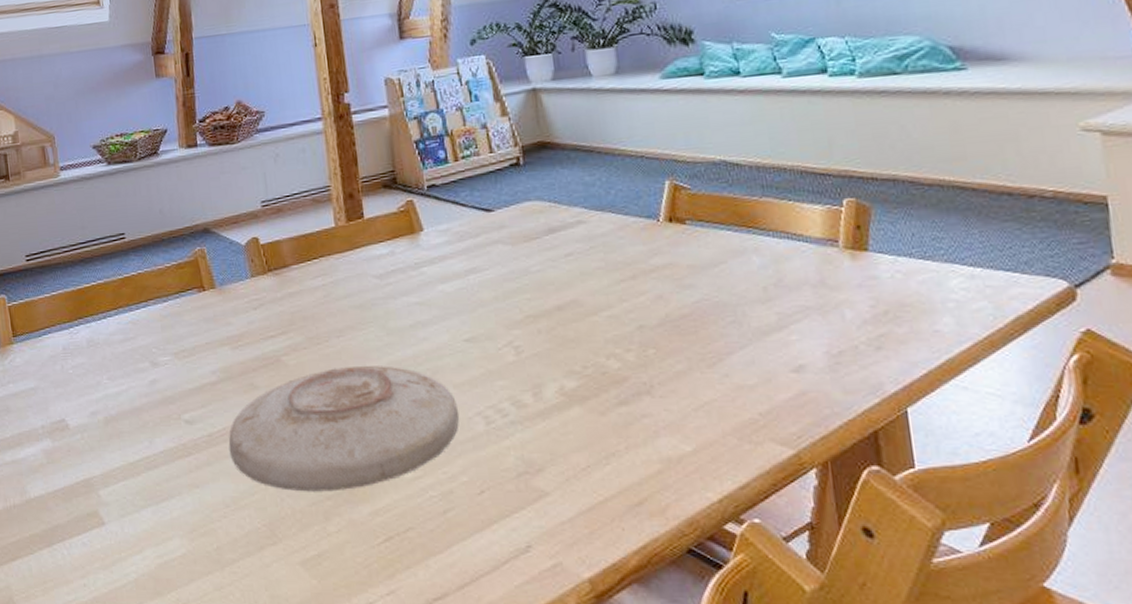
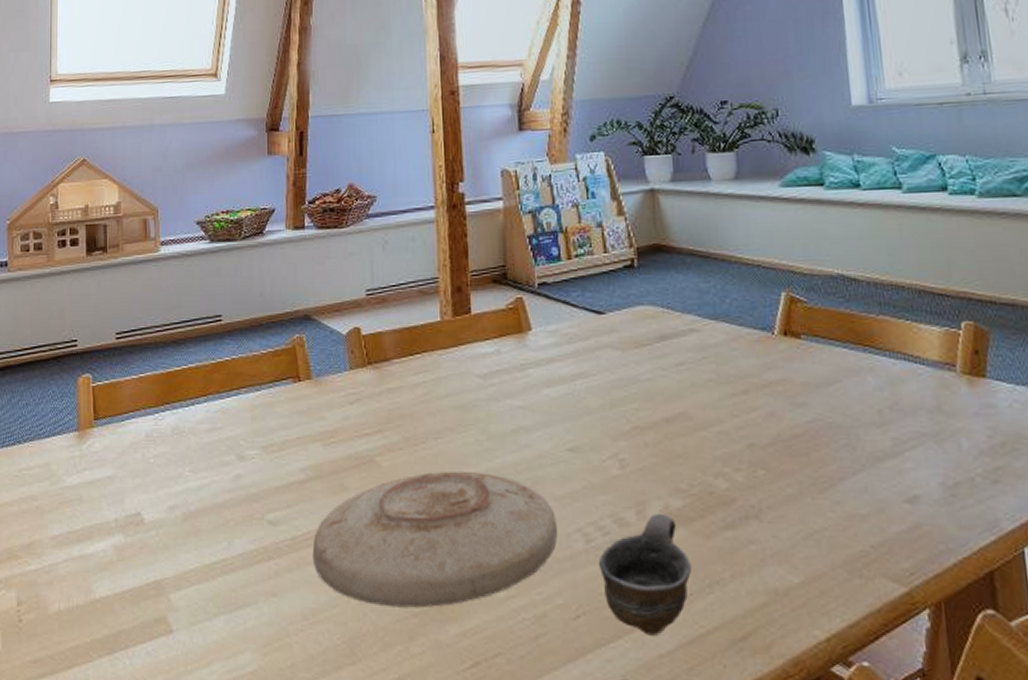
cup: none [499,394,589,505] -> present [598,513,692,636]

